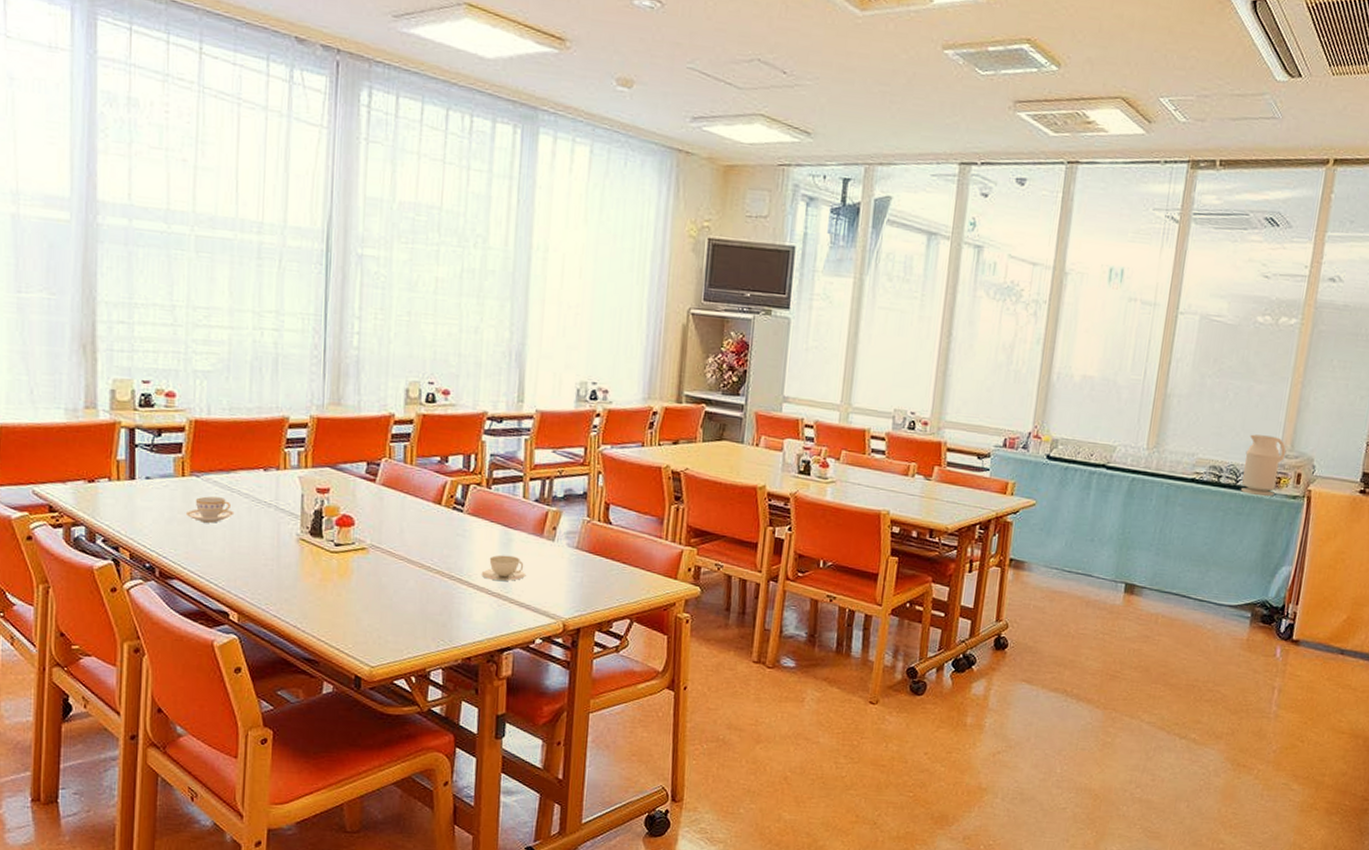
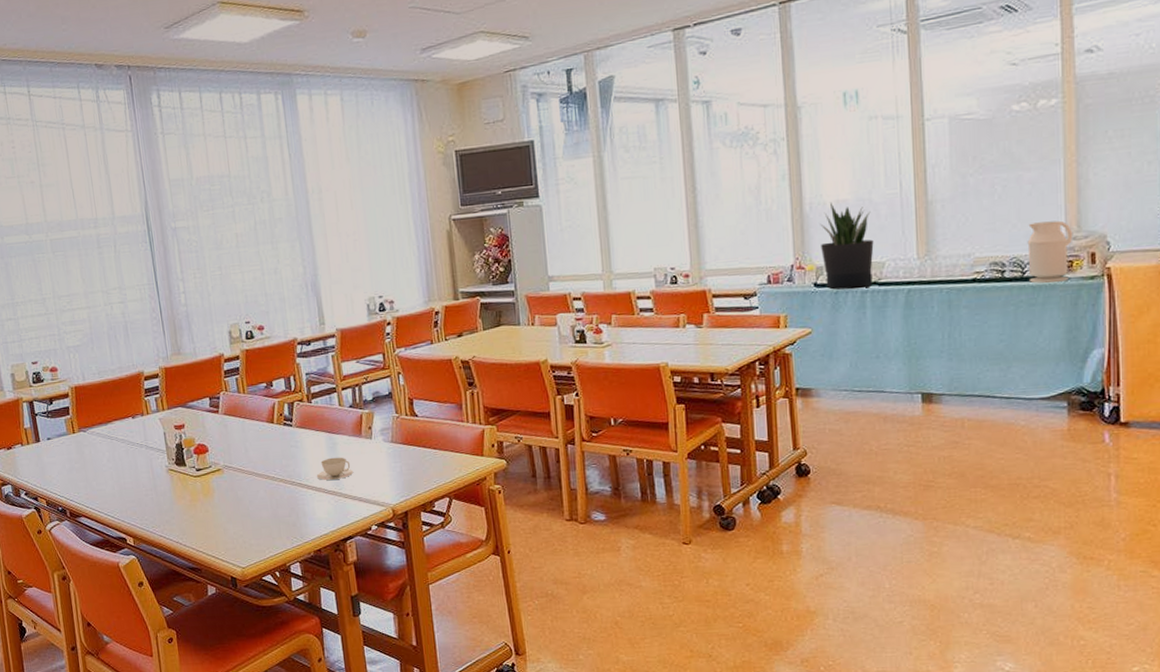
teacup: present [186,496,235,523] -> none [81,445,117,468]
planter: none [1058,375,1113,470] -> present [820,201,874,291]

